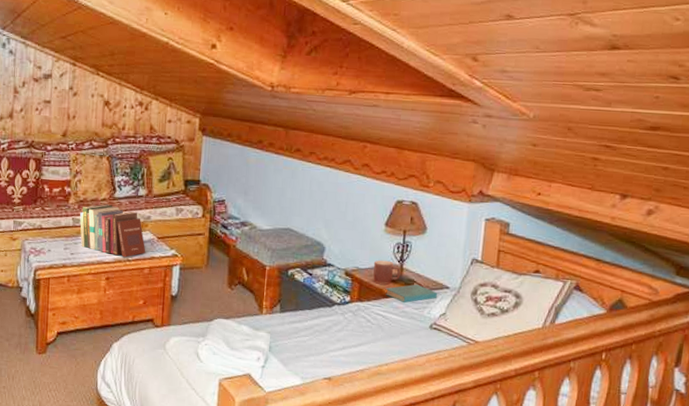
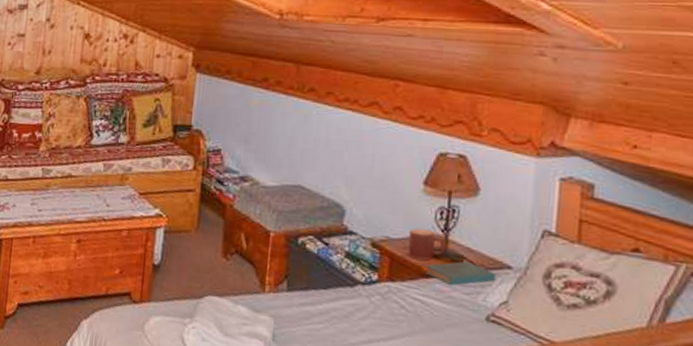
books: present [80,204,146,258] -> none [50,152,125,217]

